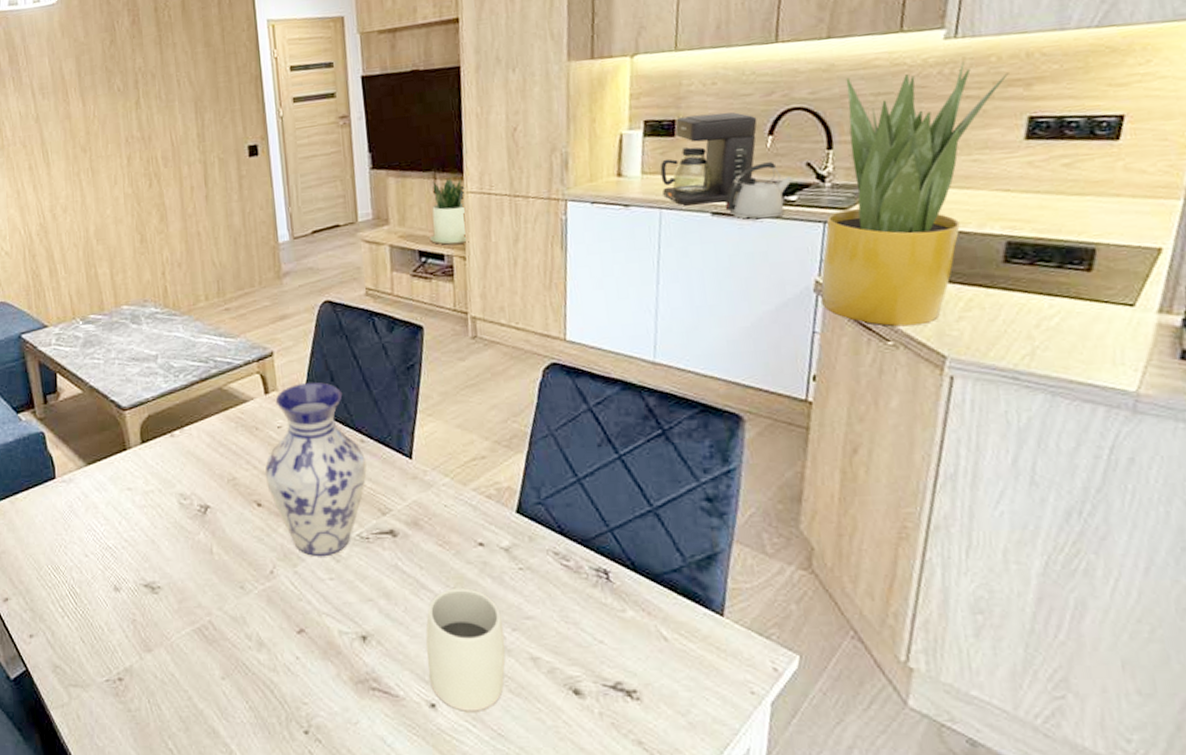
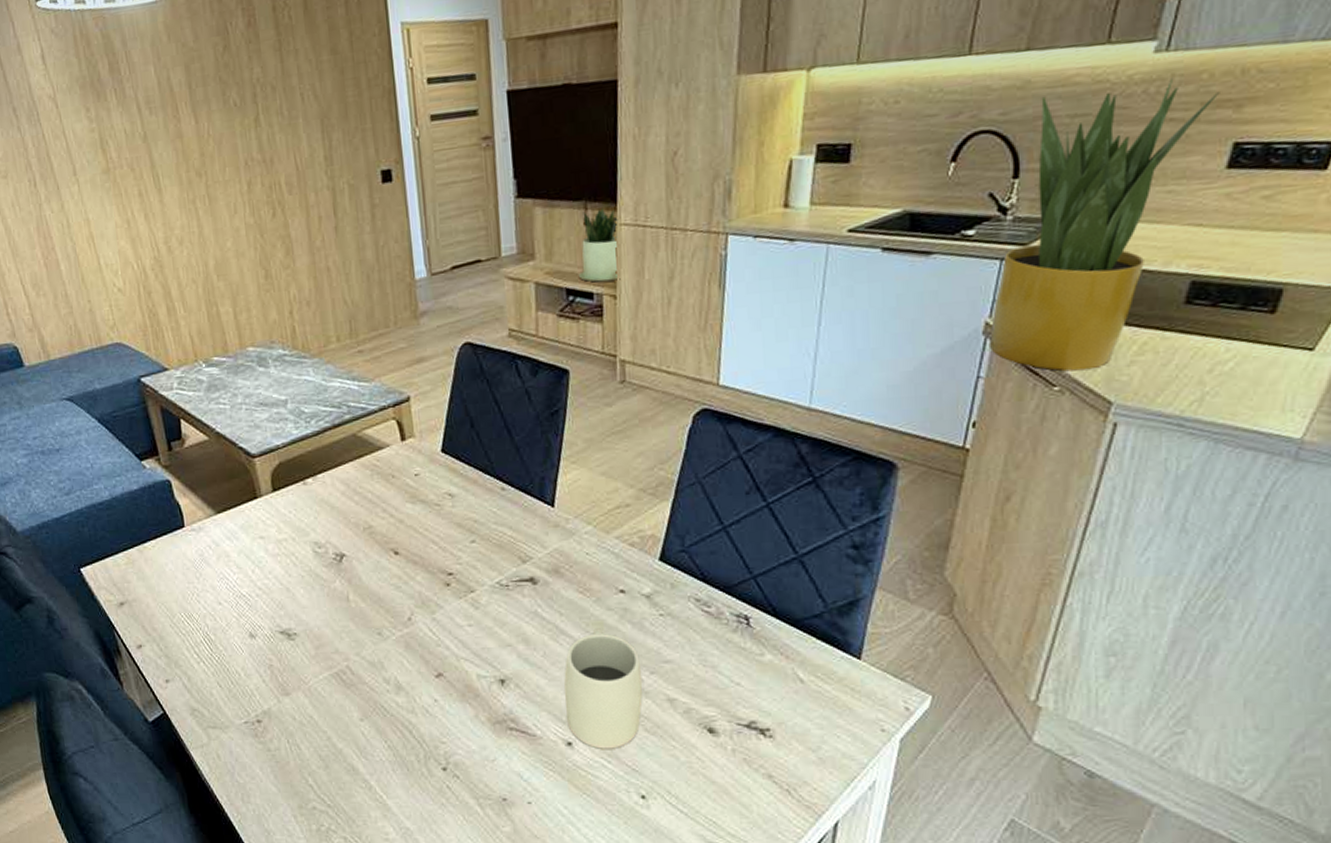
vase: present [264,382,367,556] -> none [401,428,507,603]
coffee maker: present [660,112,758,206] -> none [830,135,940,240]
kettle: present [725,162,794,220] -> none [897,192,974,256]

